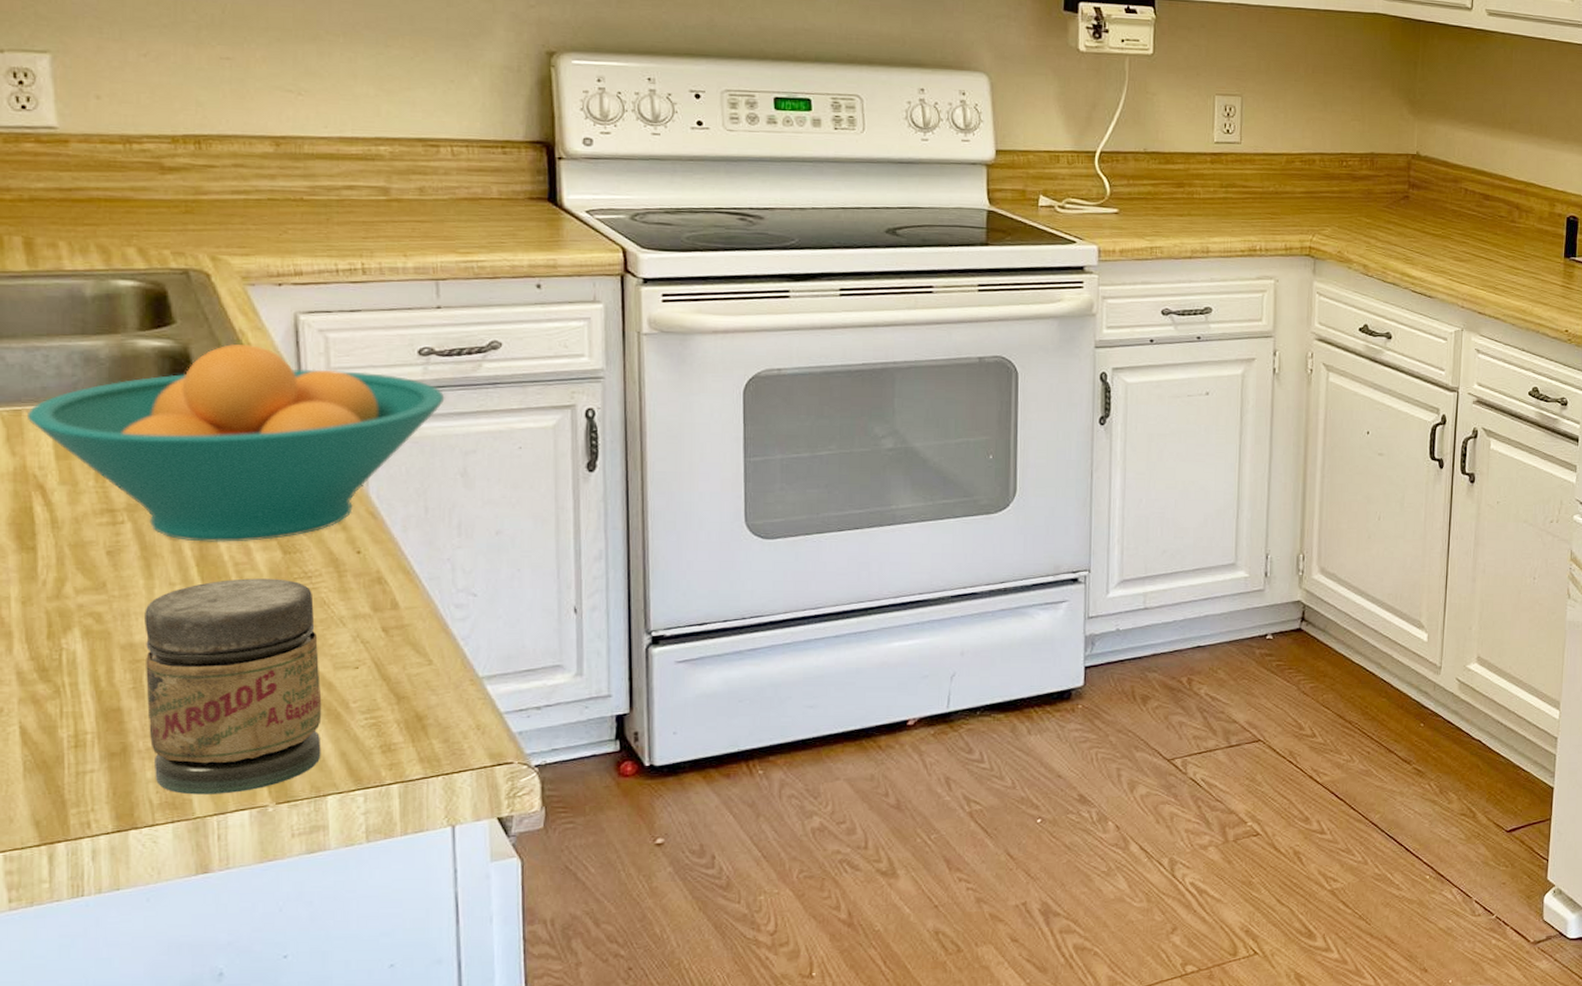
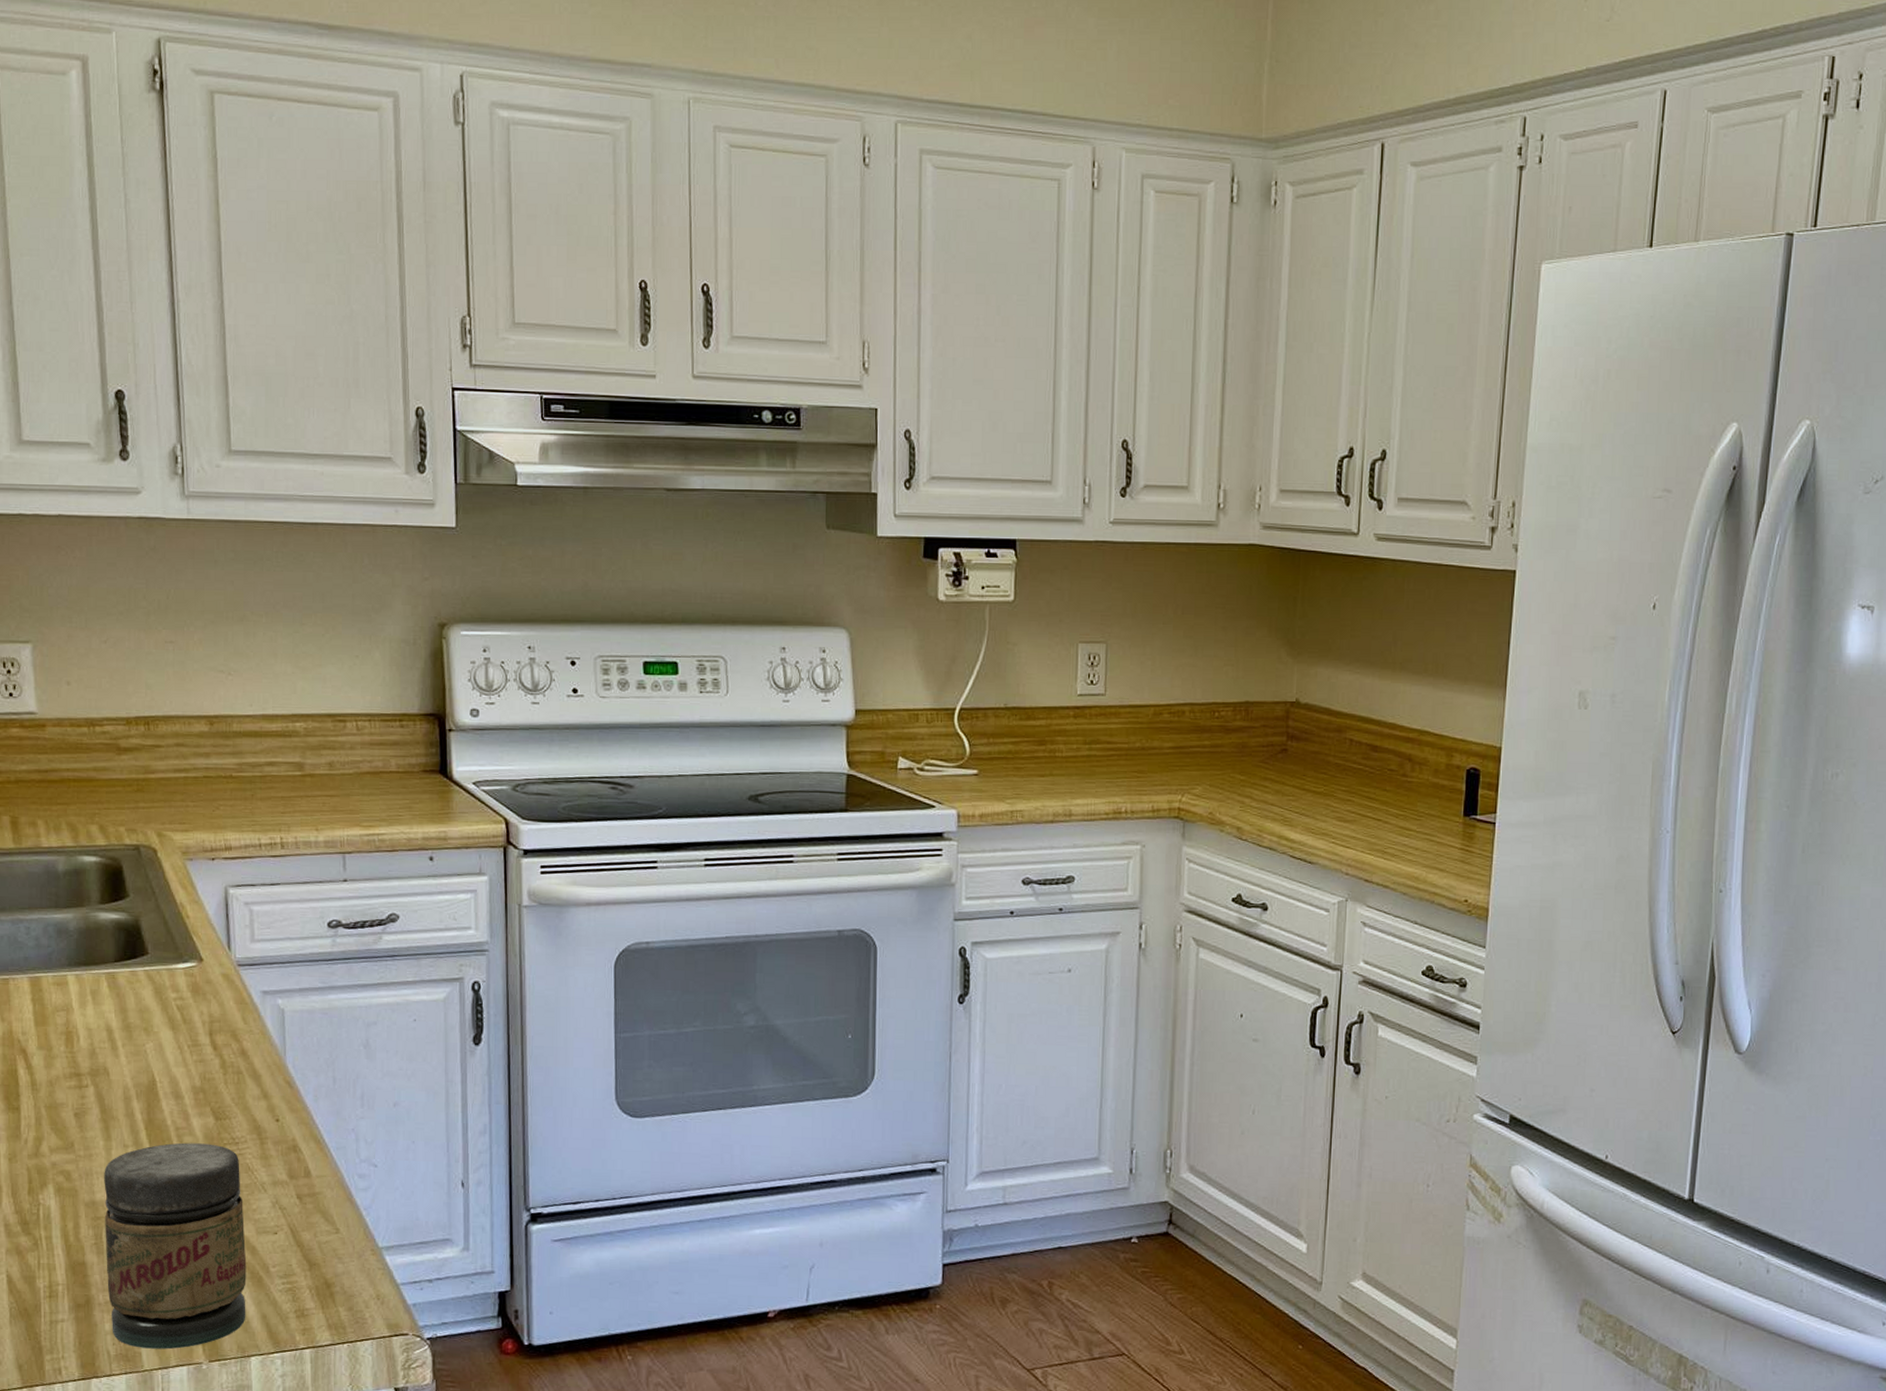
fruit bowl: present [28,344,445,542] -> none [14,917,350,1108]

